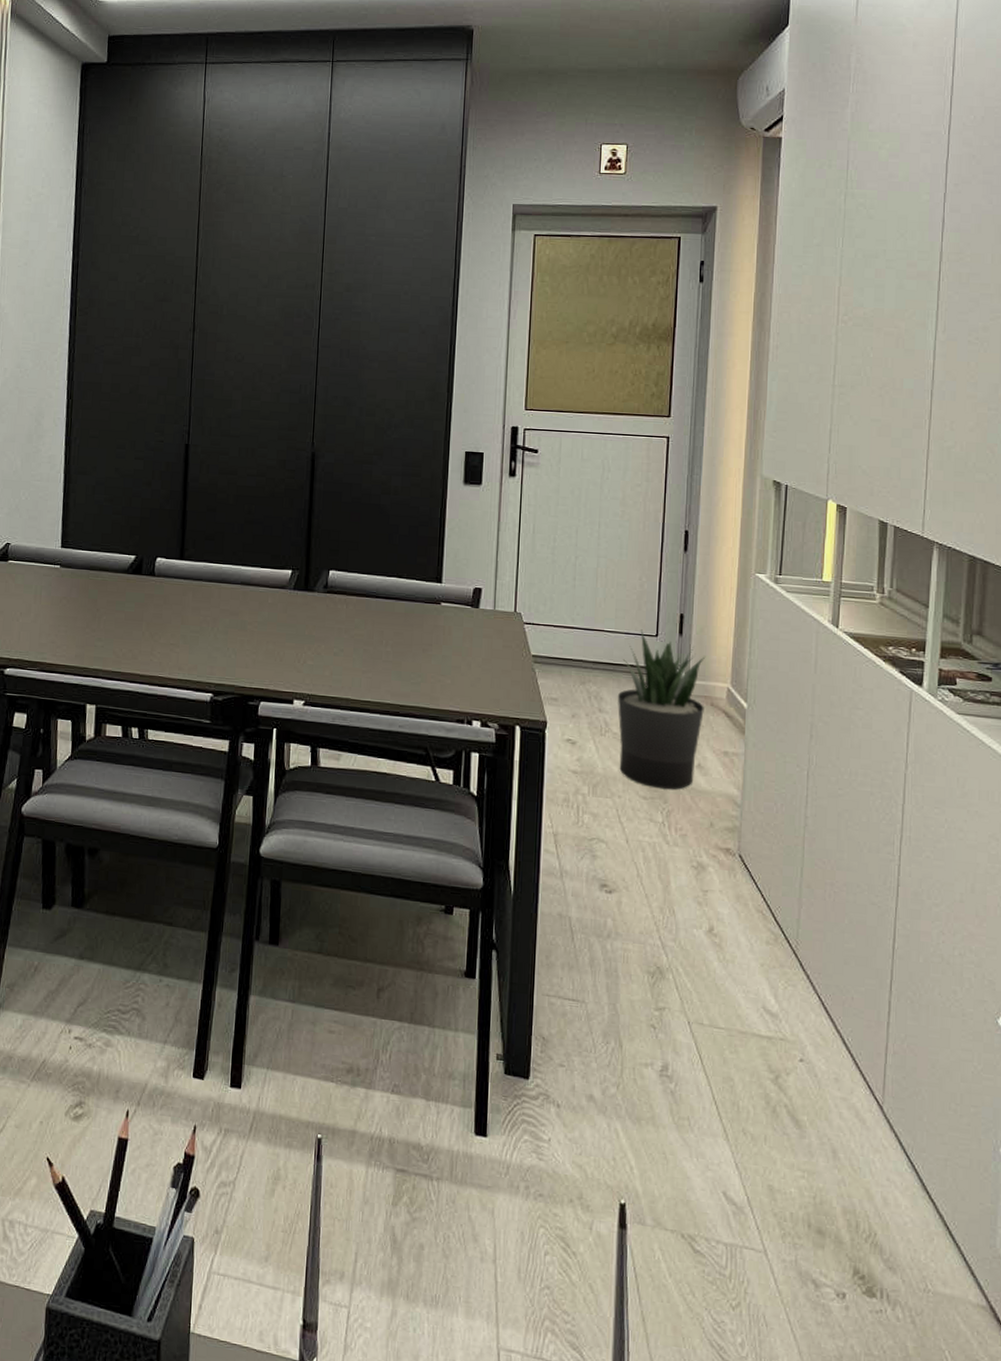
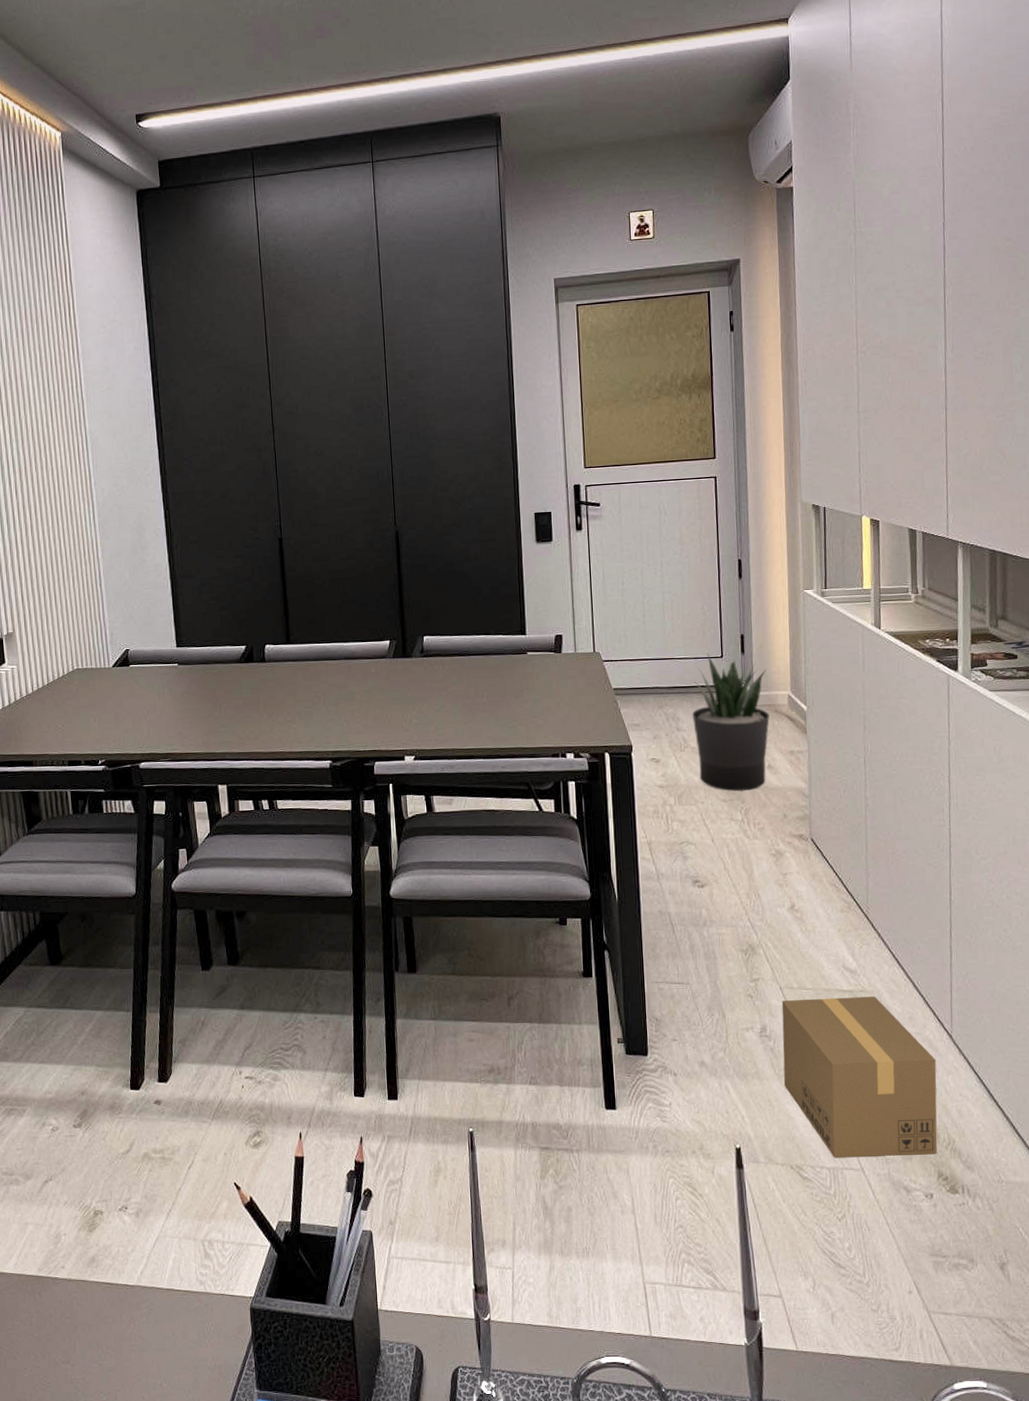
cardboard box: none [683,1037,862,1246] -> present [781,996,938,1158]

